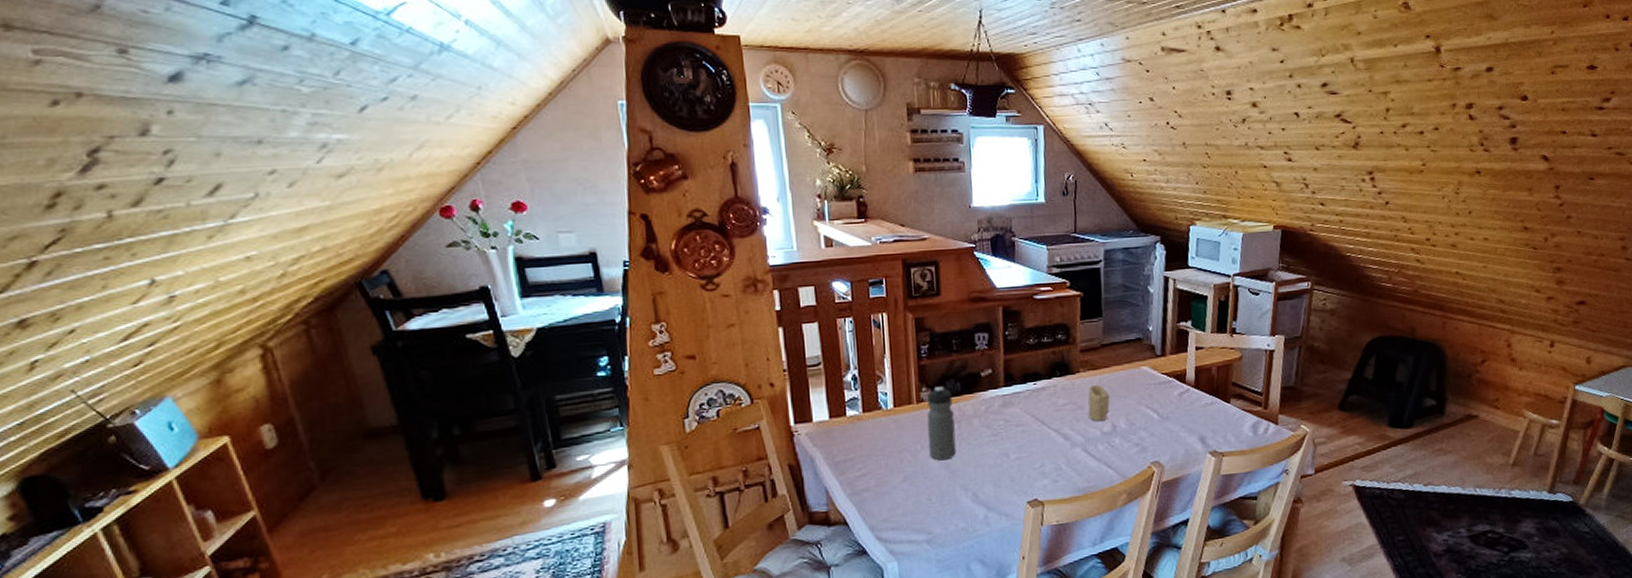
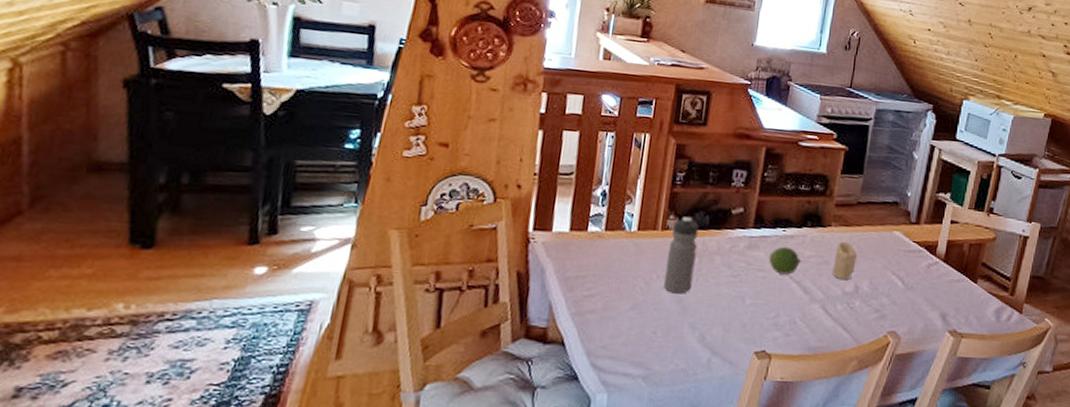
fruit: none [1024,398,1057,426] -> present [768,246,802,275]

